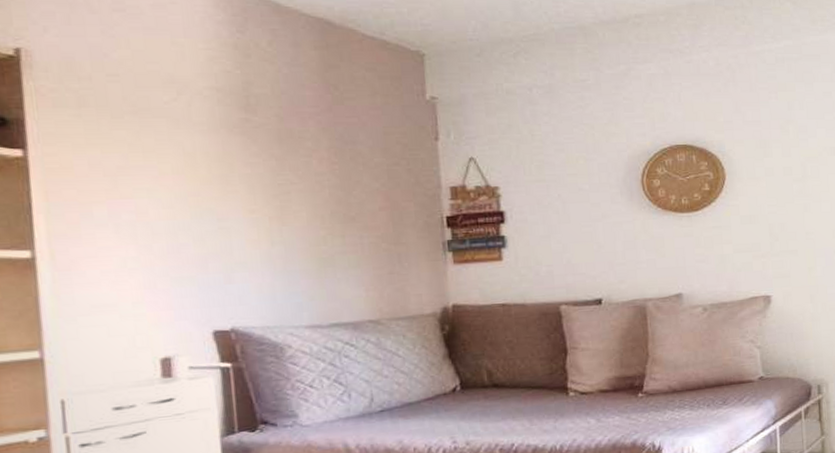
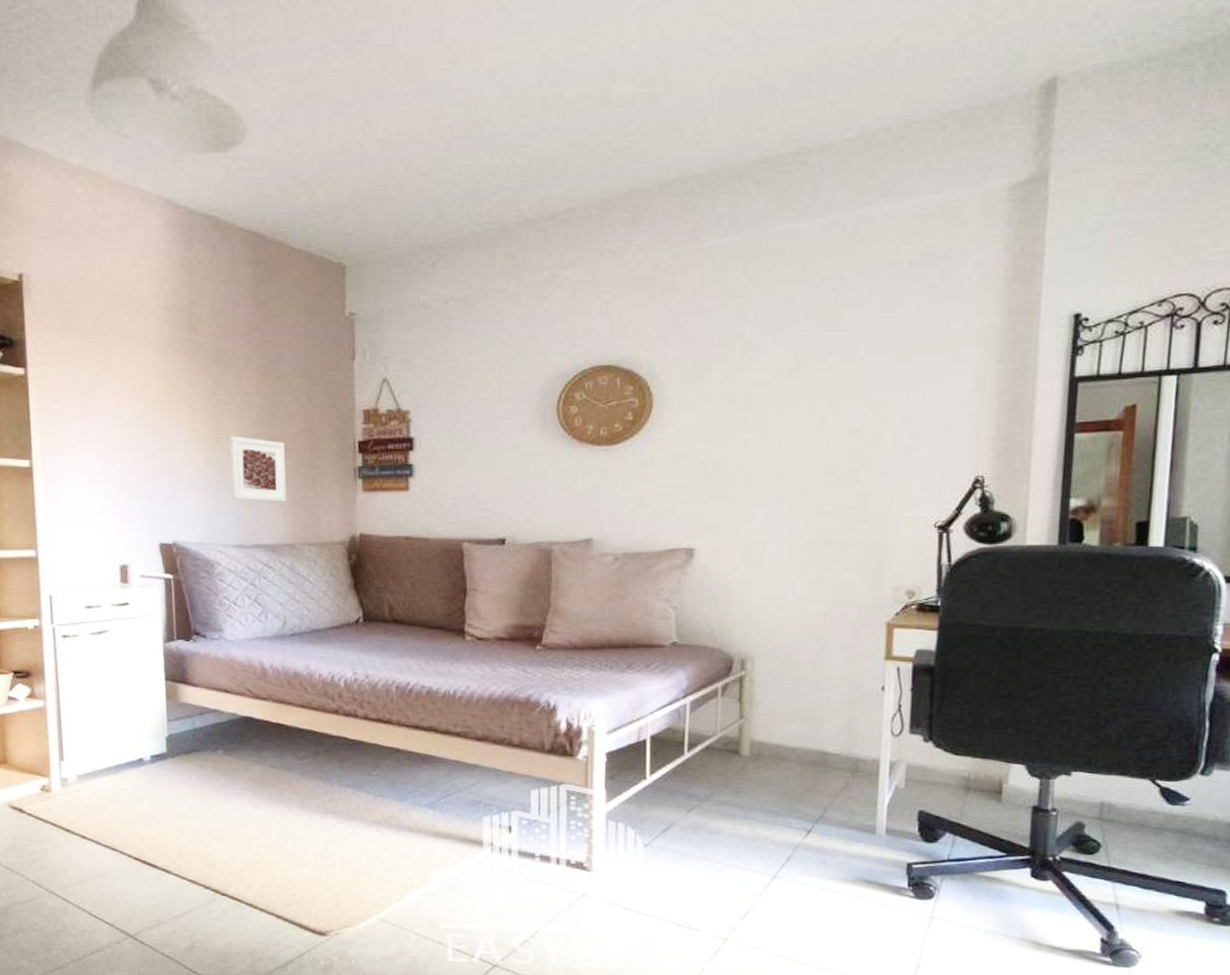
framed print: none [298,216,369,280] -> present [229,436,287,502]

